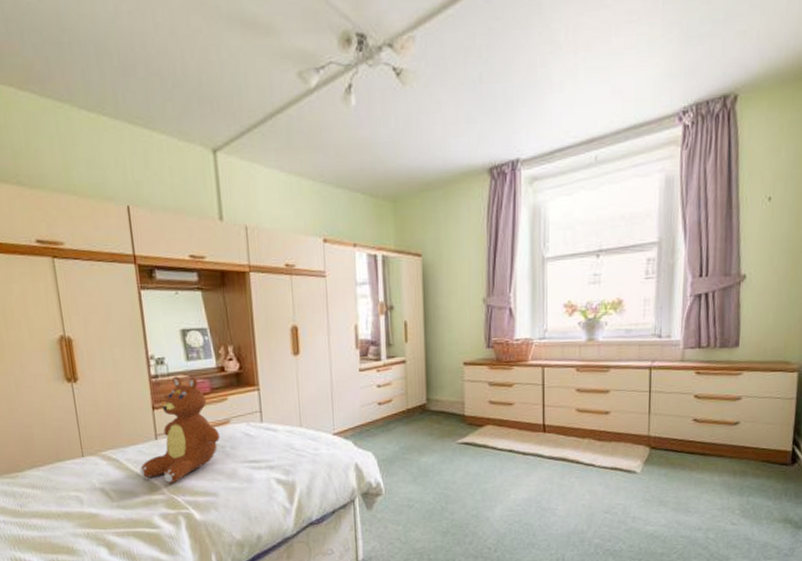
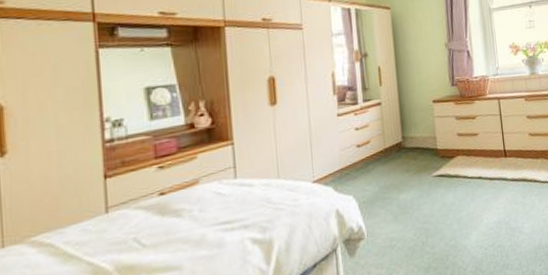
teddy bear: present [140,376,221,484] -> none [82,137,187,264]

